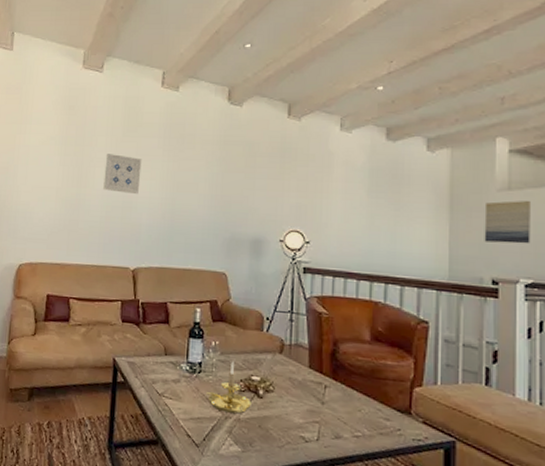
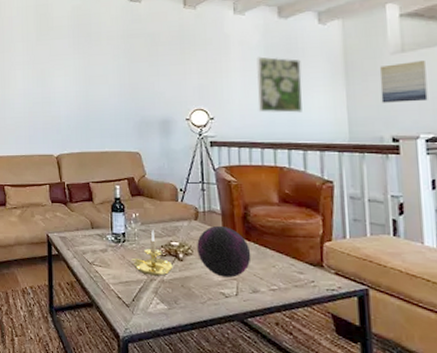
wall art: present [103,154,142,195] -> none [23,57,56,91]
decorative orb: none [279,361,337,420] -> present [197,225,251,278]
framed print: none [357,179,406,245] -> present [256,56,302,113]

